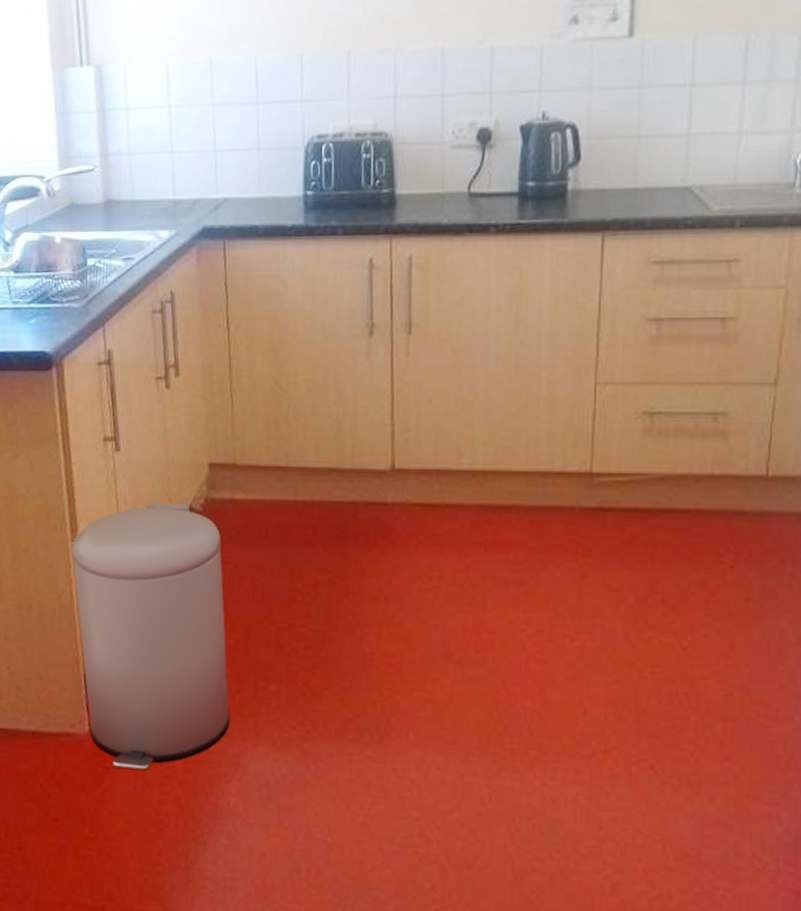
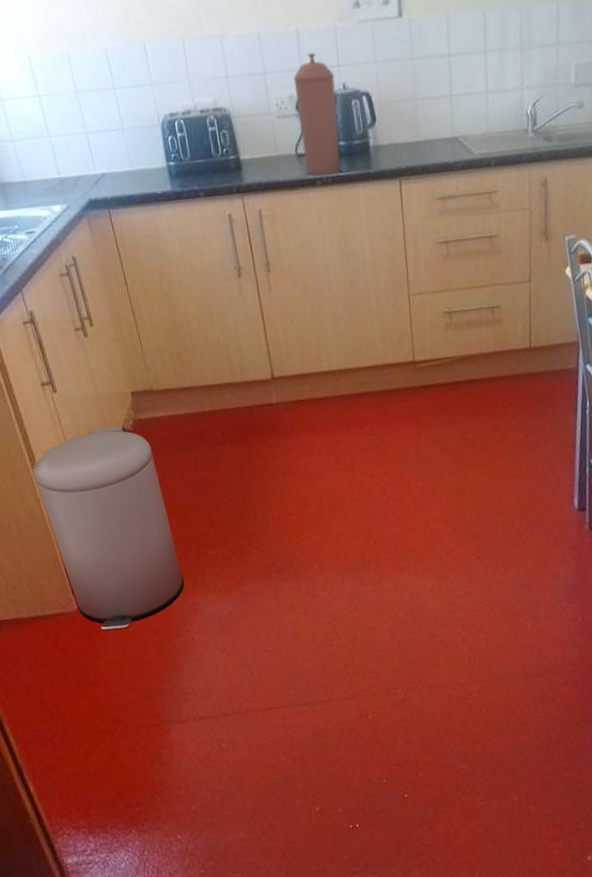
canister: none [477,73,533,223] -> present [293,52,341,177]

